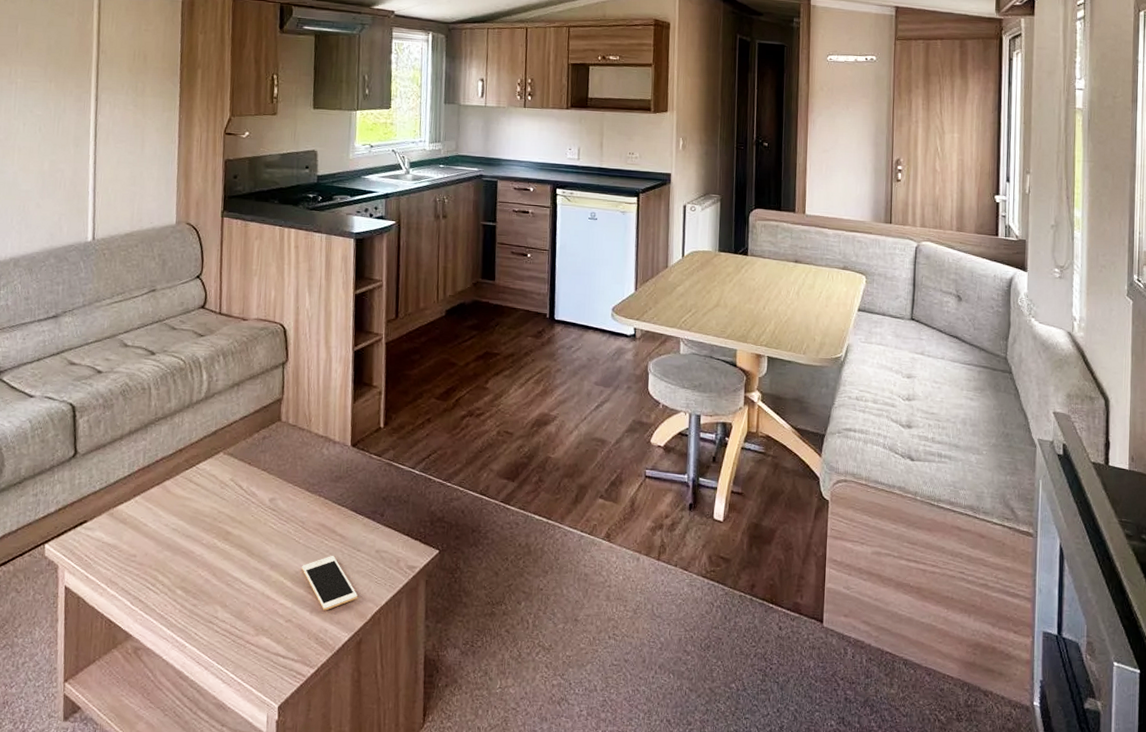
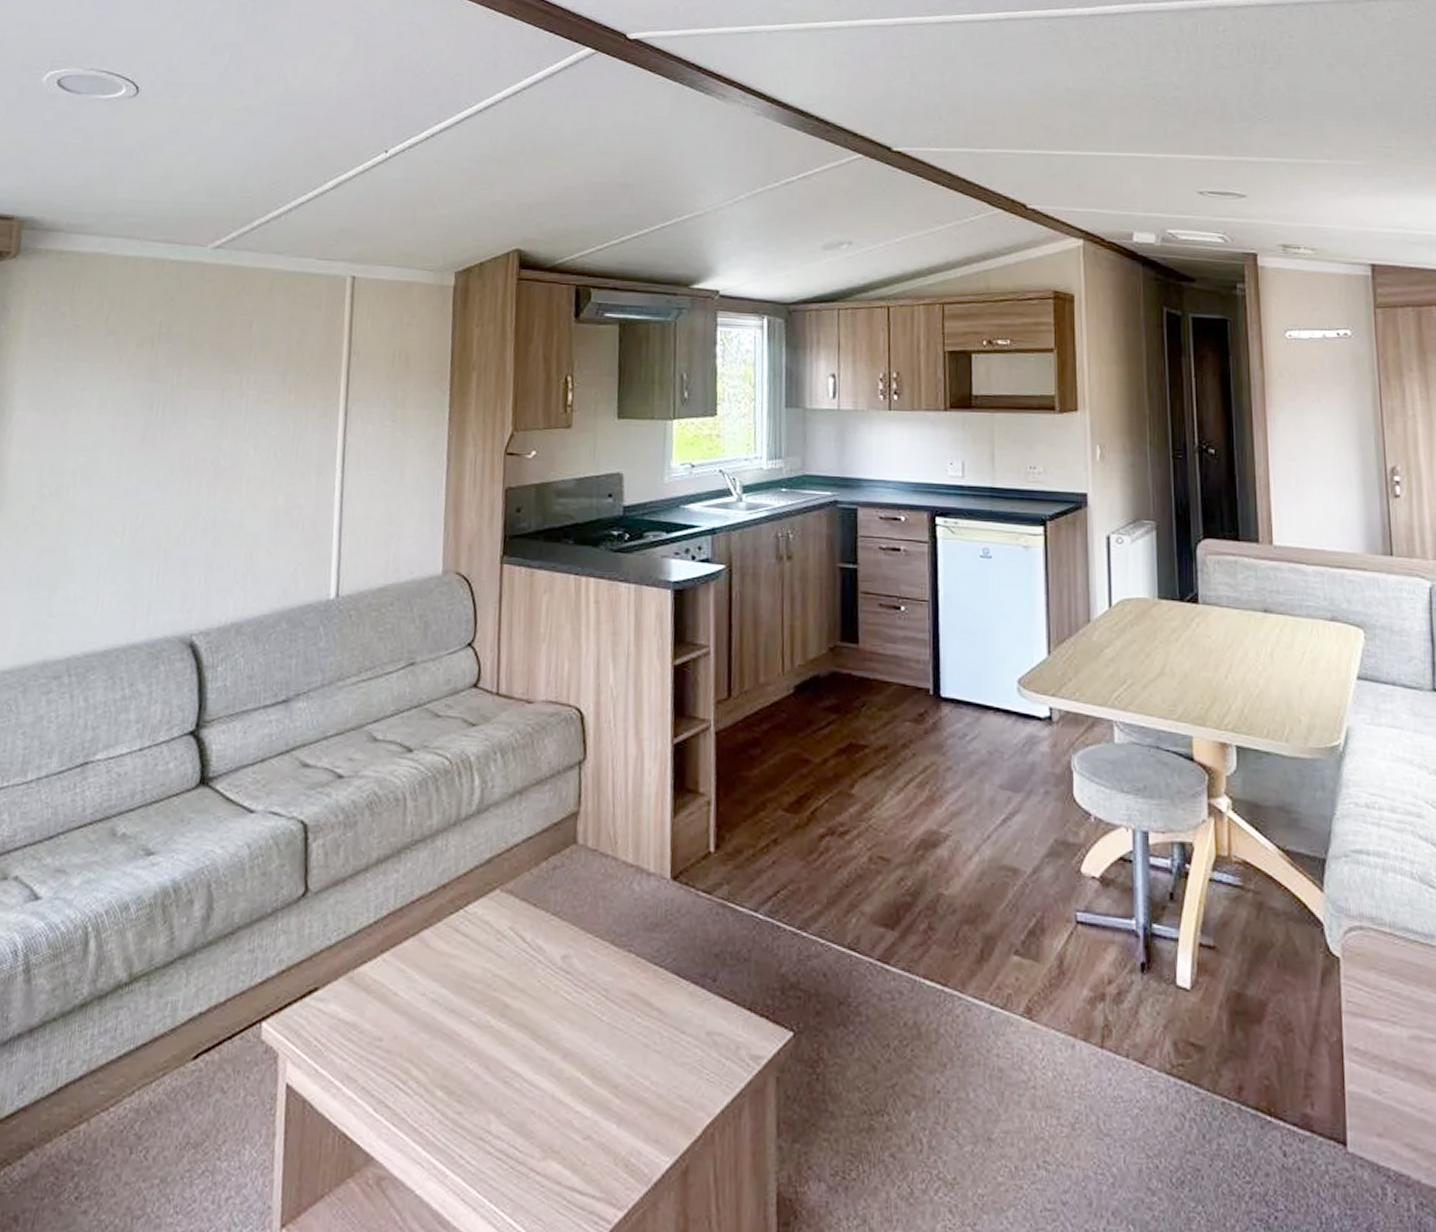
cell phone: present [302,556,357,611] -> none [605,1040,682,1123]

